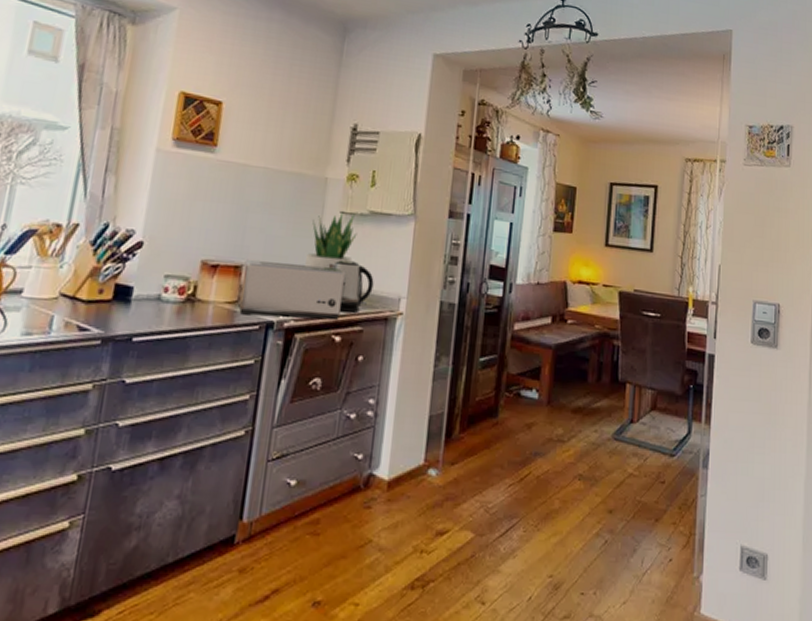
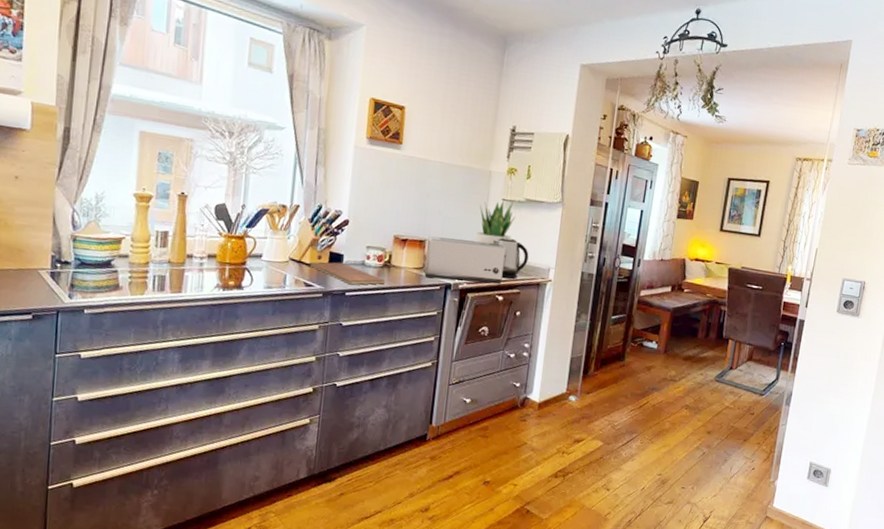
chopping board: none [86,297,188,328] -> present [309,261,386,286]

